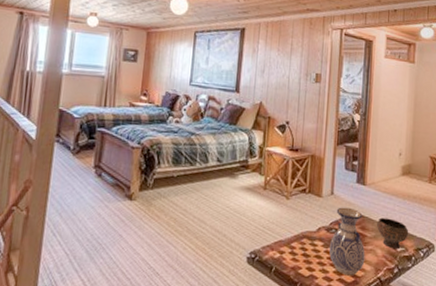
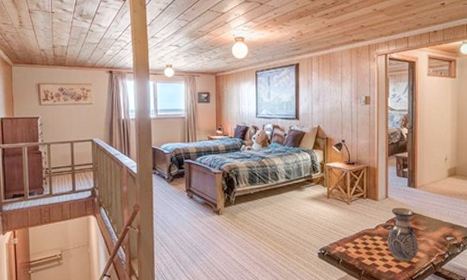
bowl: present [377,217,409,250] -> none [428,214,457,239]

